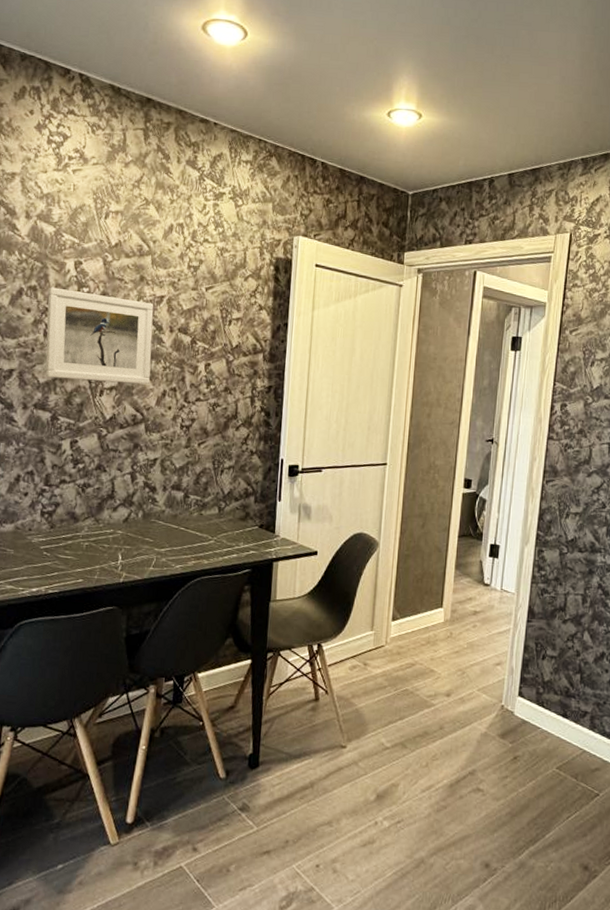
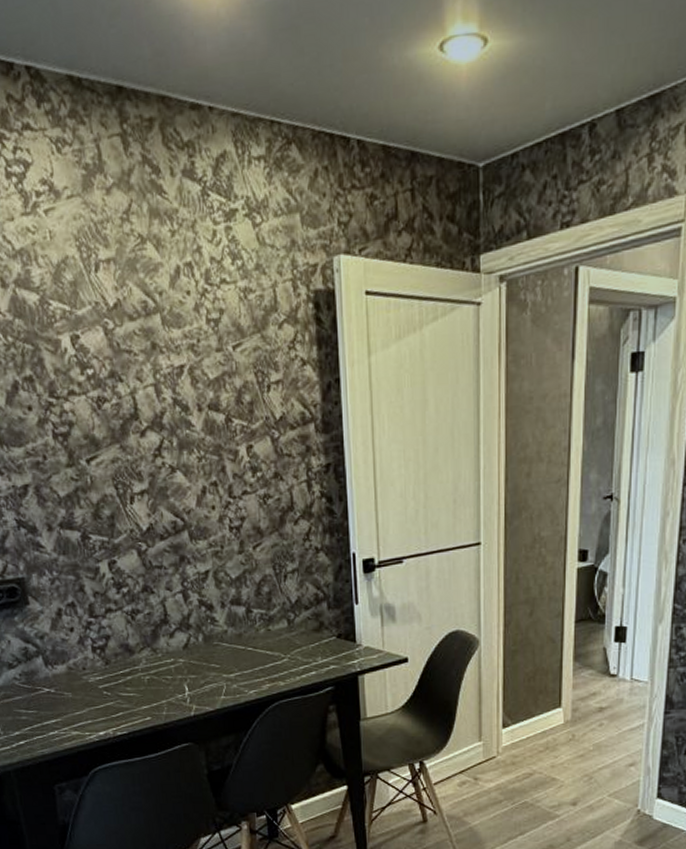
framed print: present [45,287,154,385] -> none [47,374,186,489]

